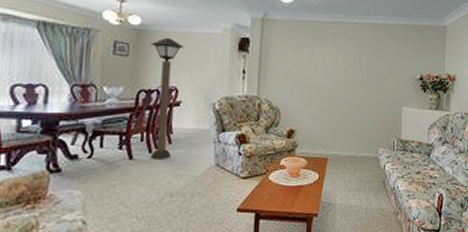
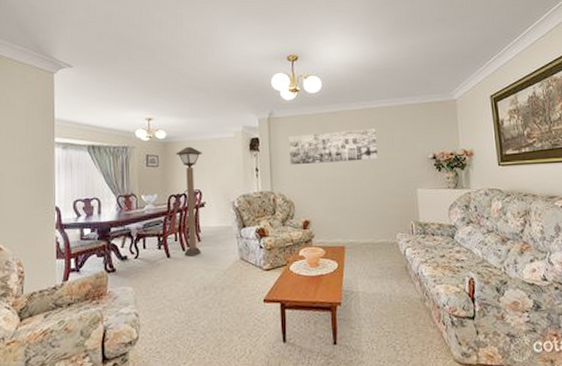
wall art: none [280,40,370,75] -> present [289,128,378,165]

